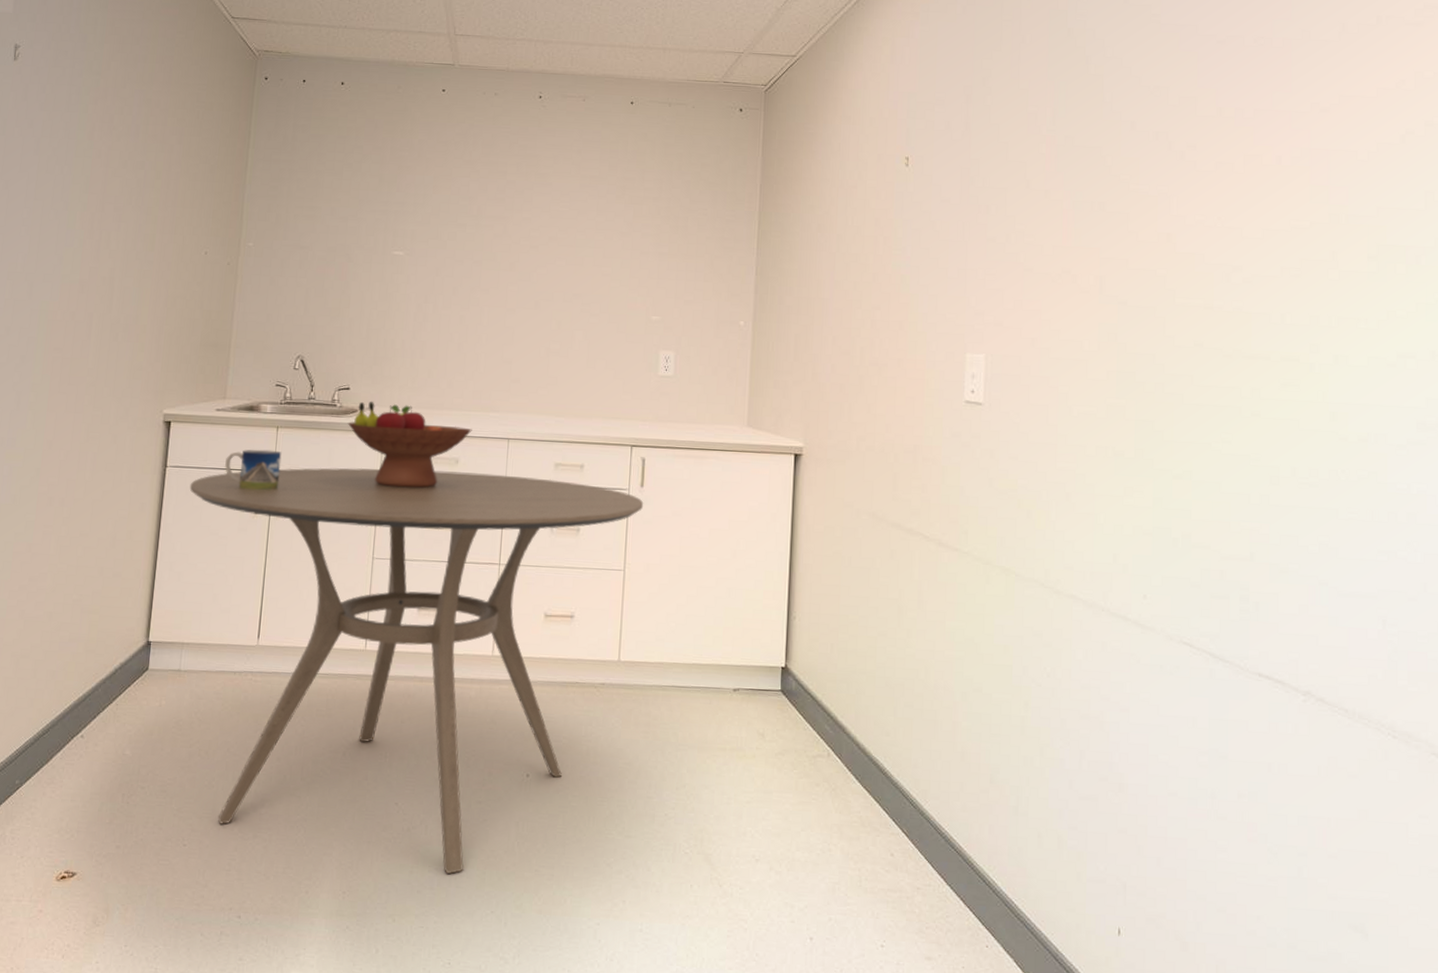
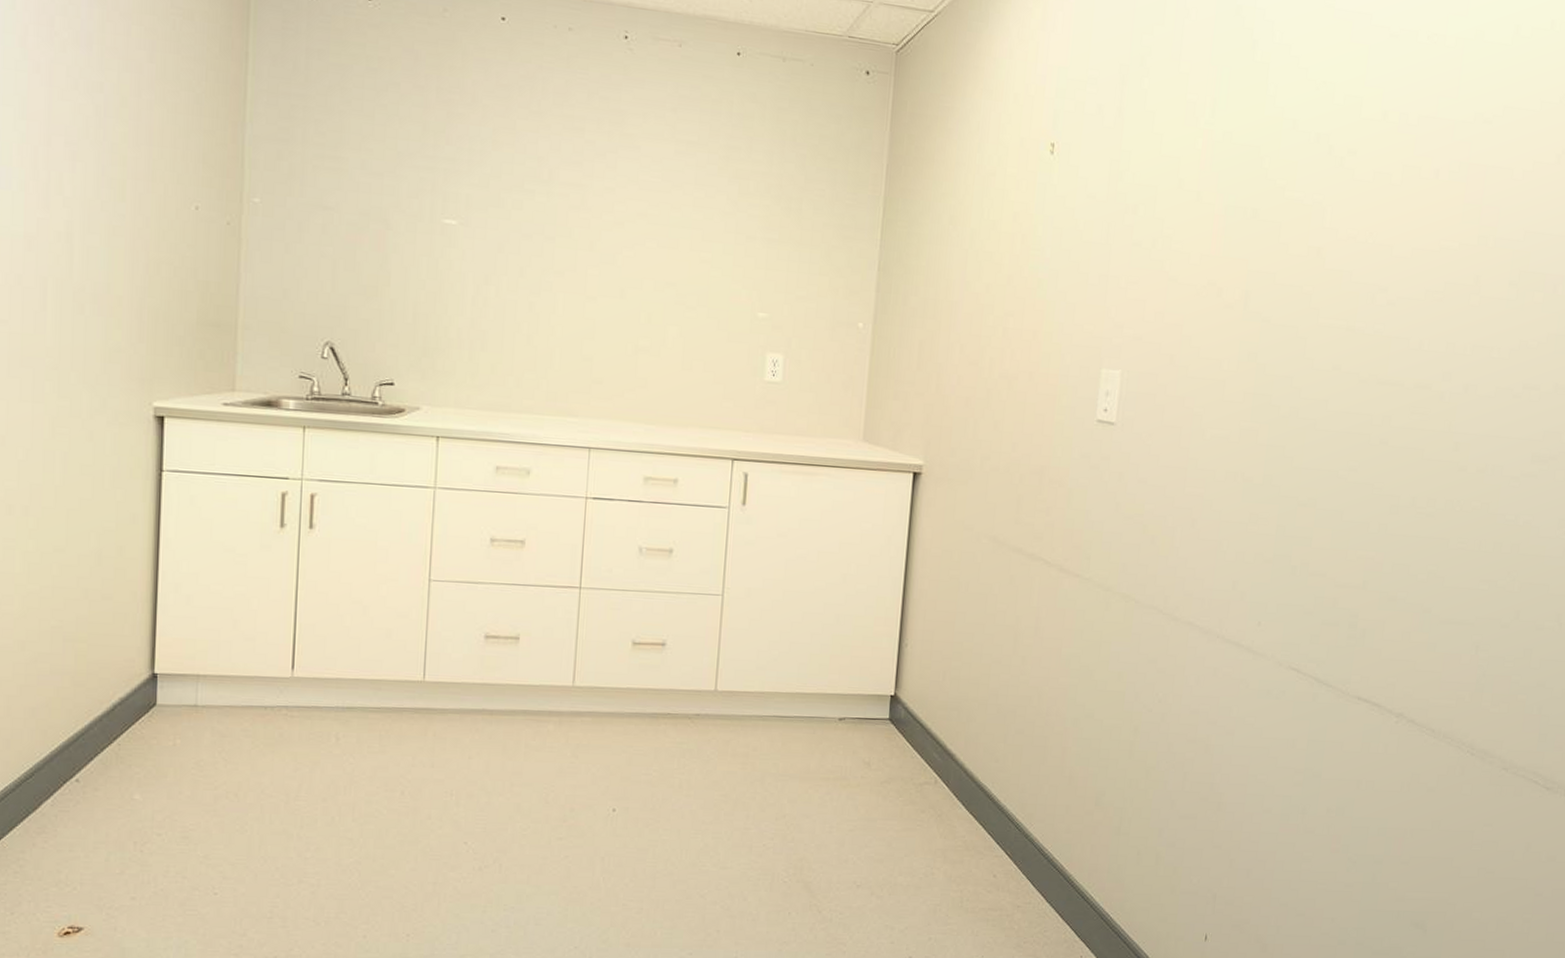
dining table: present [189,468,644,874] -> none [194,476,746,912]
mug: present [224,449,282,491] -> none [237,452,311,502]
fruit bowl: present [347,401,472,488] -> none [392,399,546,502]

